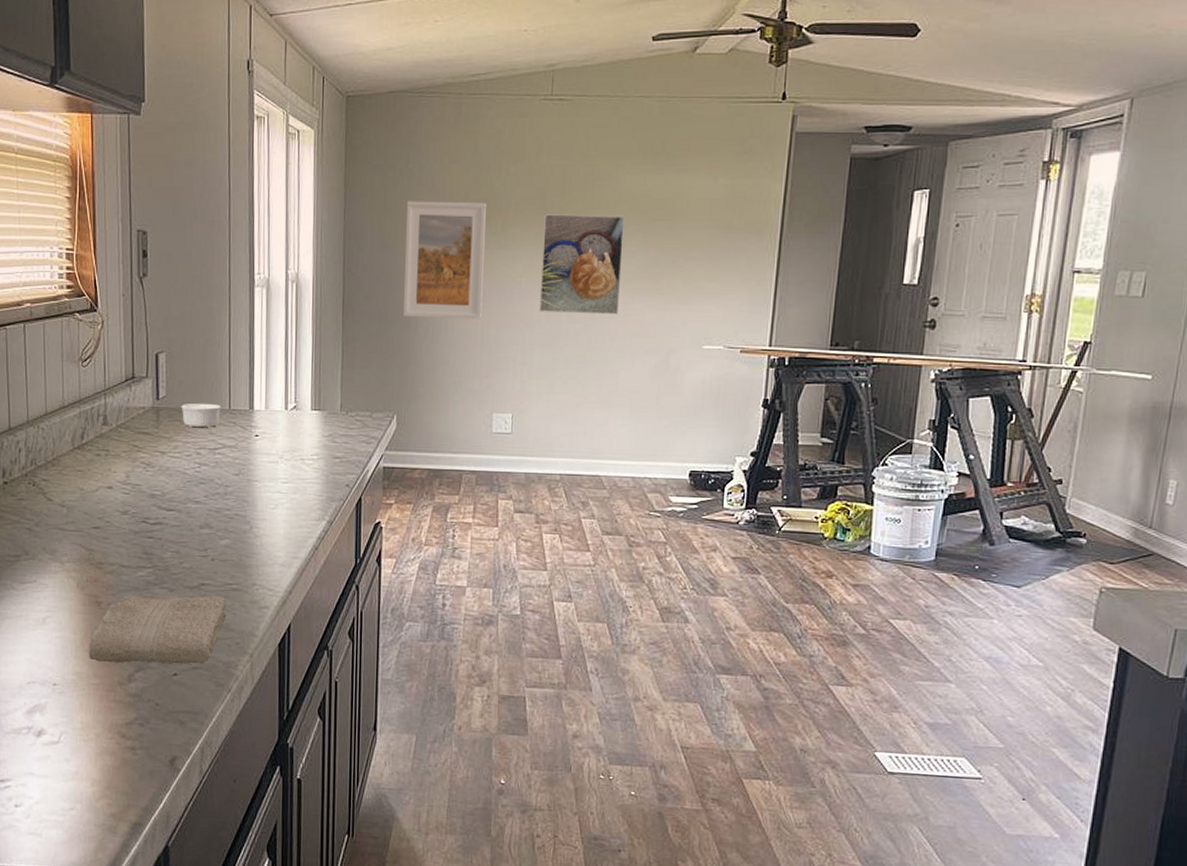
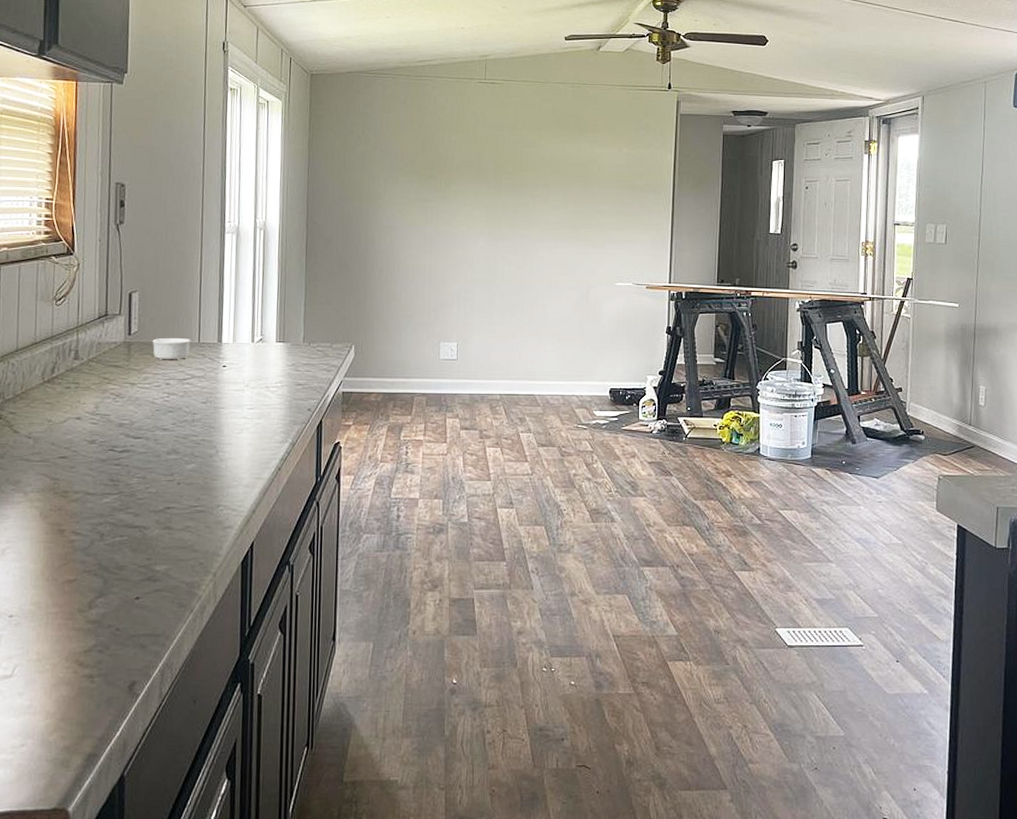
washcloth: present [89,594,228,664] -> none [49,519,193,591]
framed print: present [402,201,486,319] -> none [360,162,432,262]
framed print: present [539,214,624,315] -> none [478,174,548,258]

